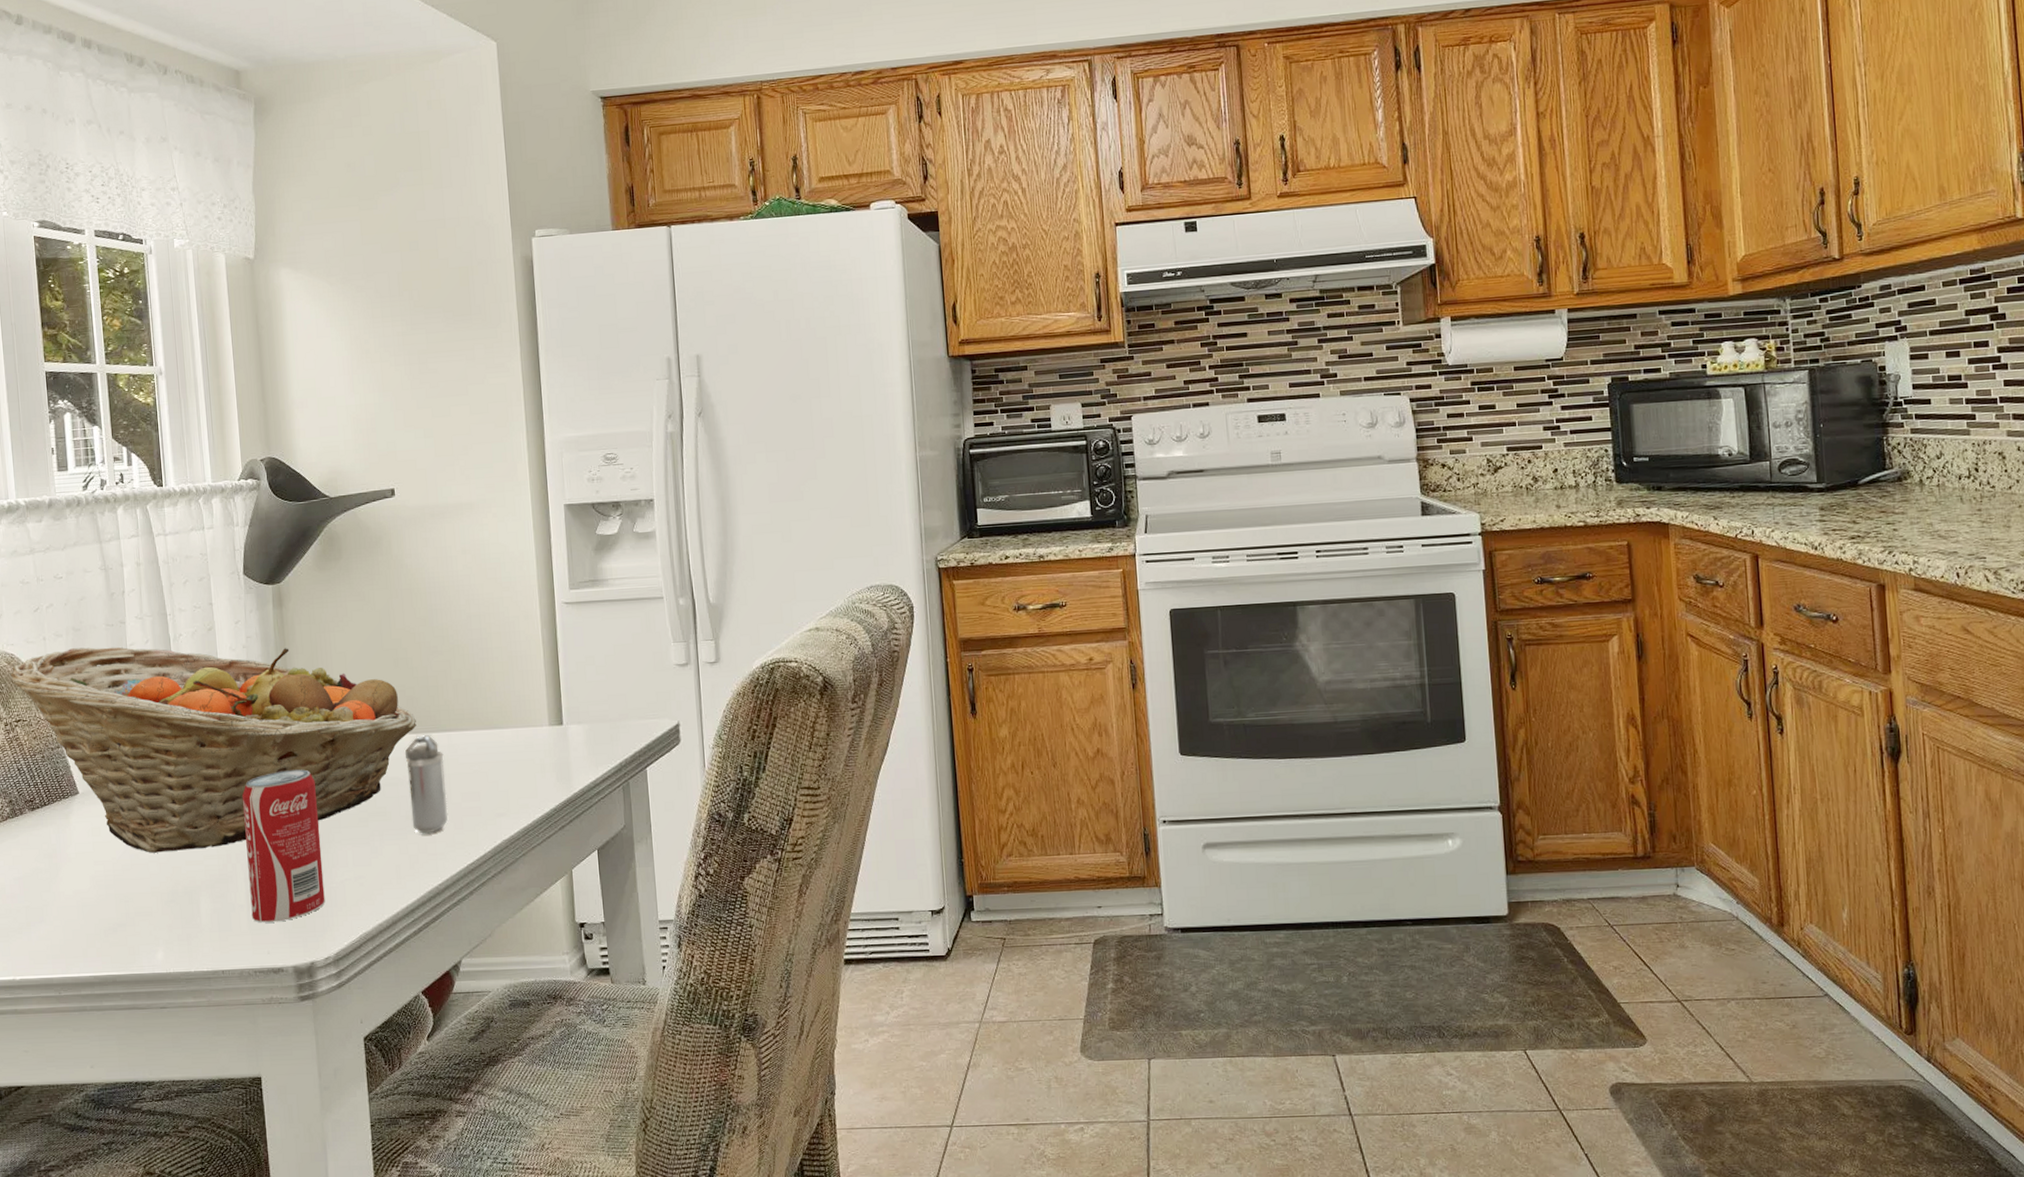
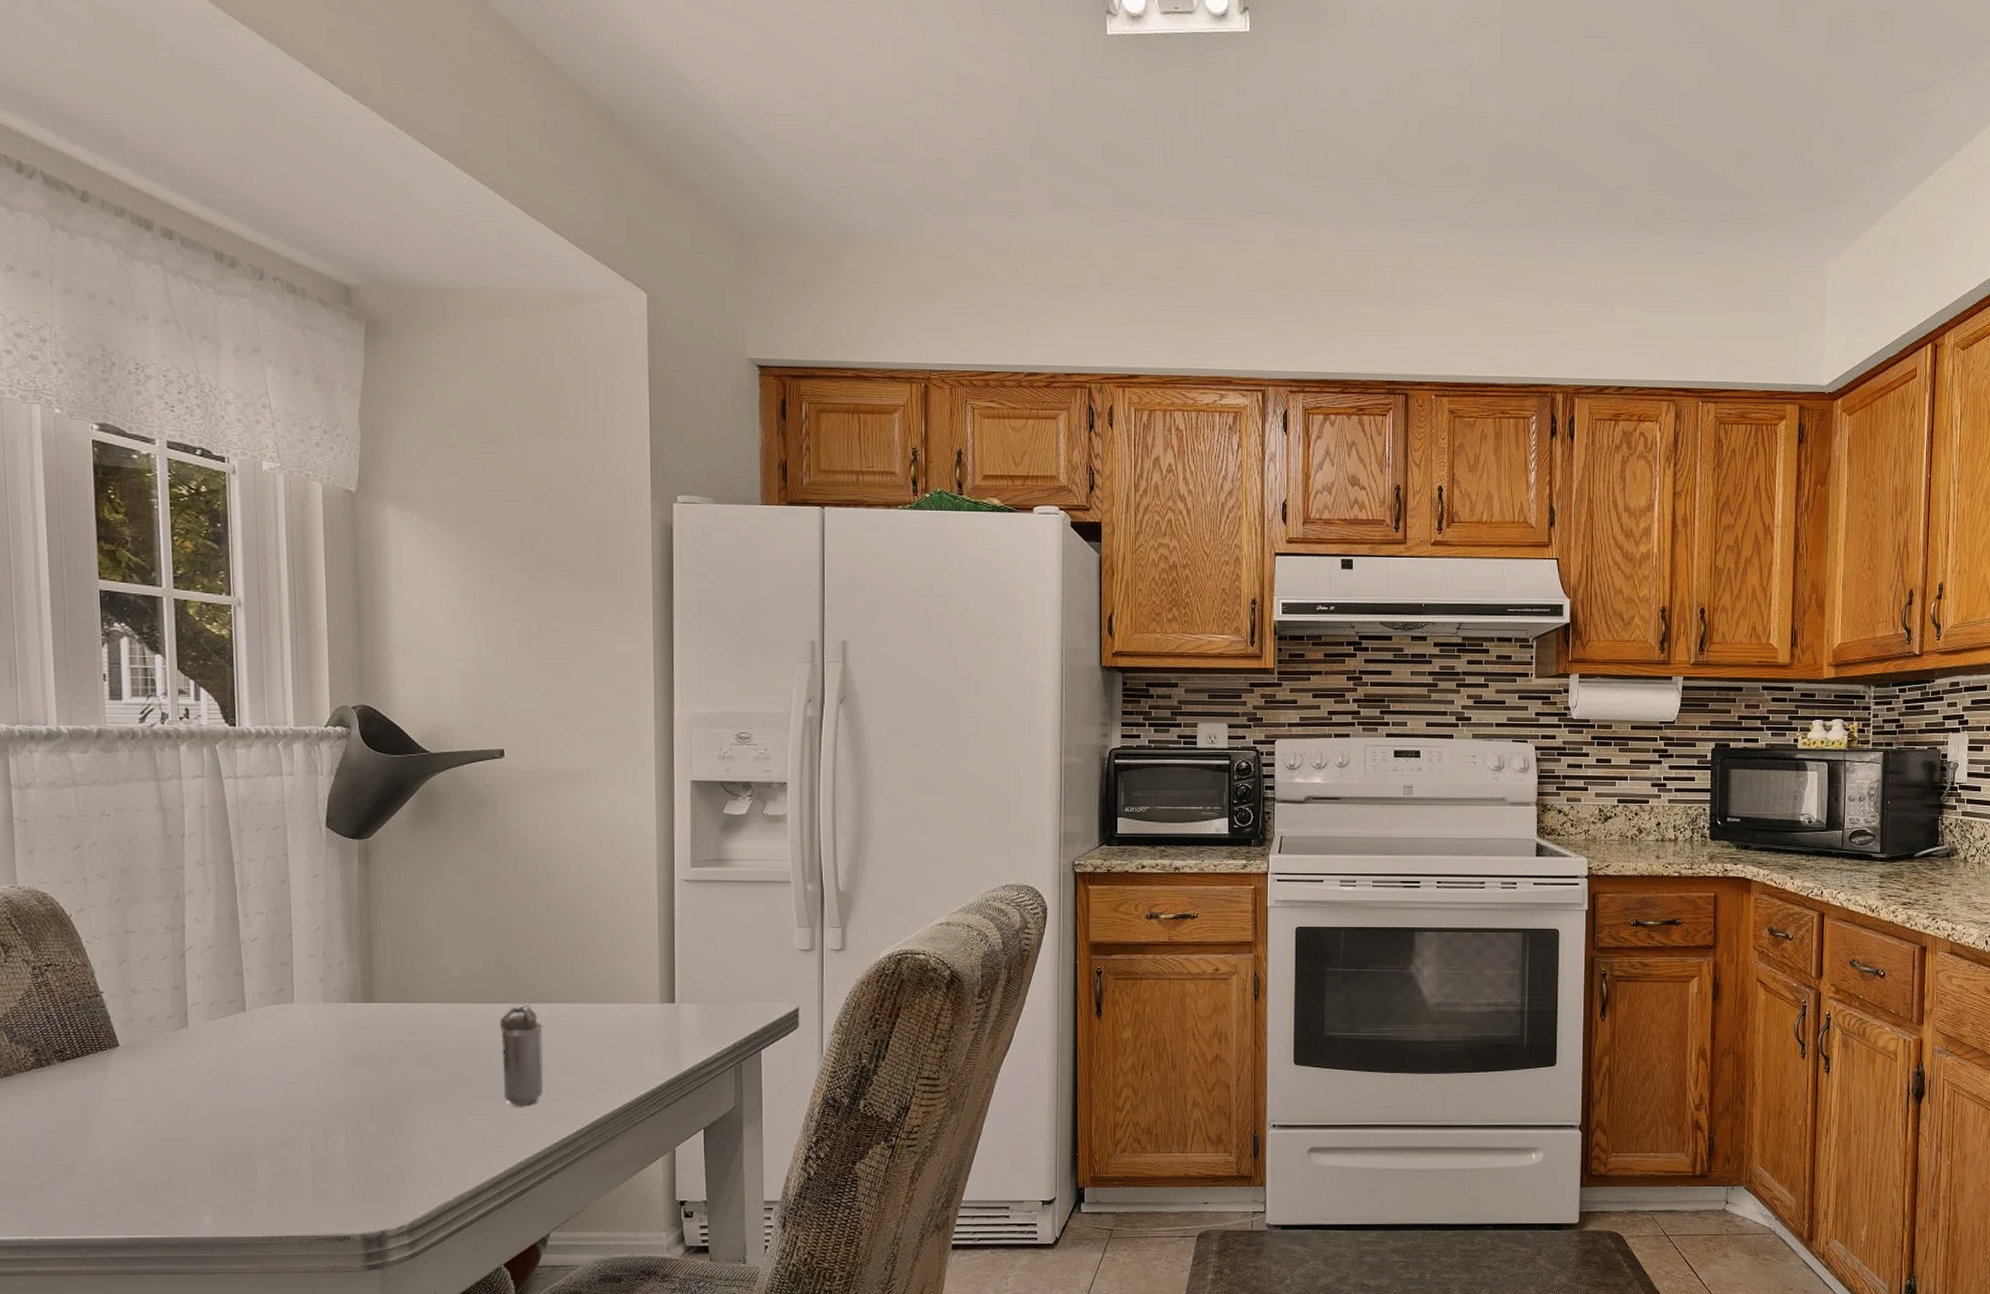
fruit basket: present [10,647,417,853] -> none [41,891,514,1112]
beverage can: present [241,769,325,923] -> none [311,1033,401,1189]

